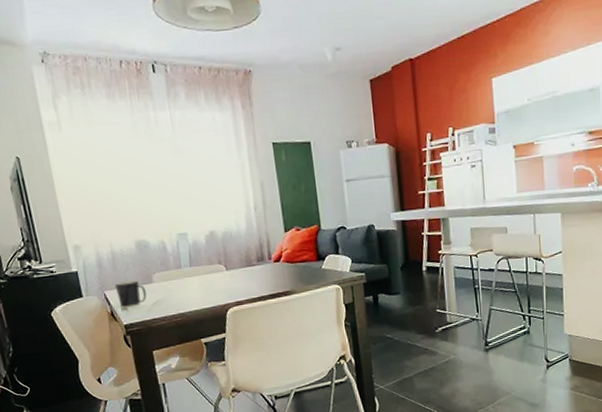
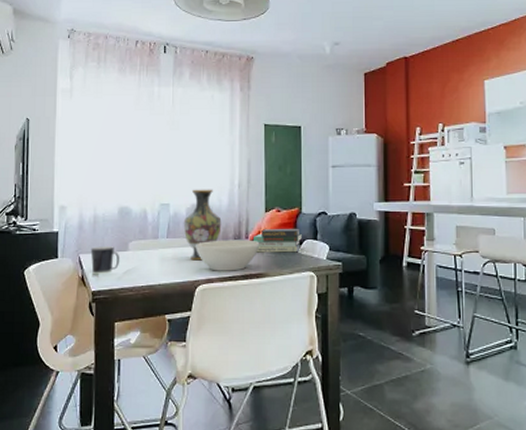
vase: none [204,214,243,286] -> present [183,189,222,261]
bowl: none [220,260,284,294] -> present [196,240,260,271]
books: none [275,244,324,272] -> present [252,228,302,253]

